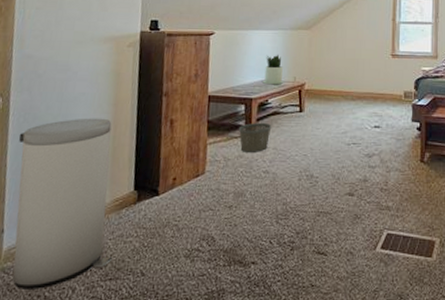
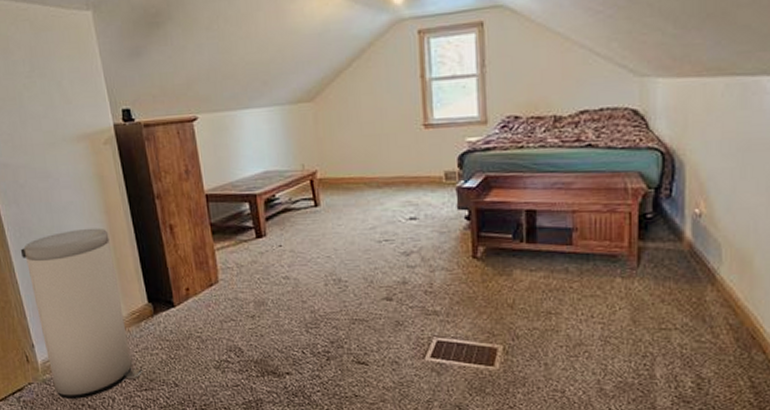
basket: present [238,122,272,152] -> none [246,221,285,257]
planter: present [263,54,284,85] -> none [264,137,291,177]

